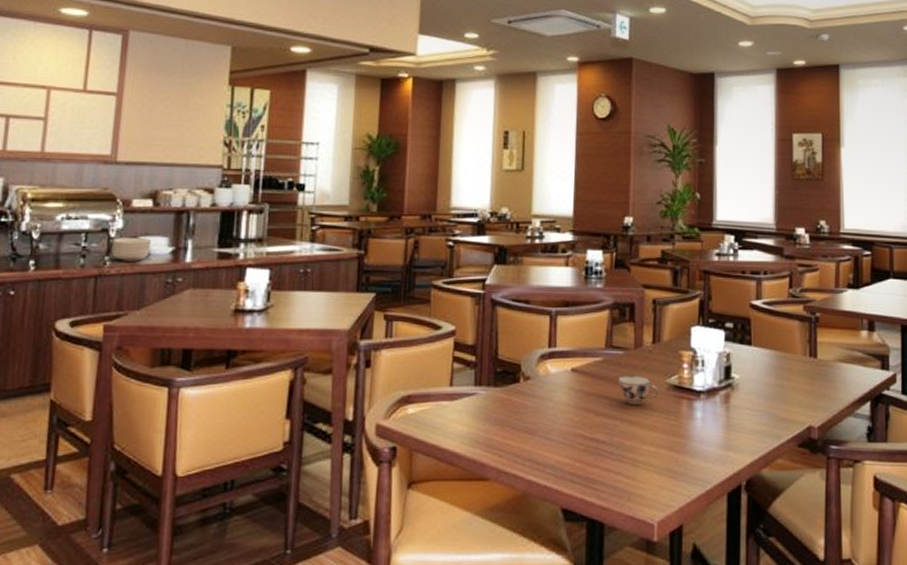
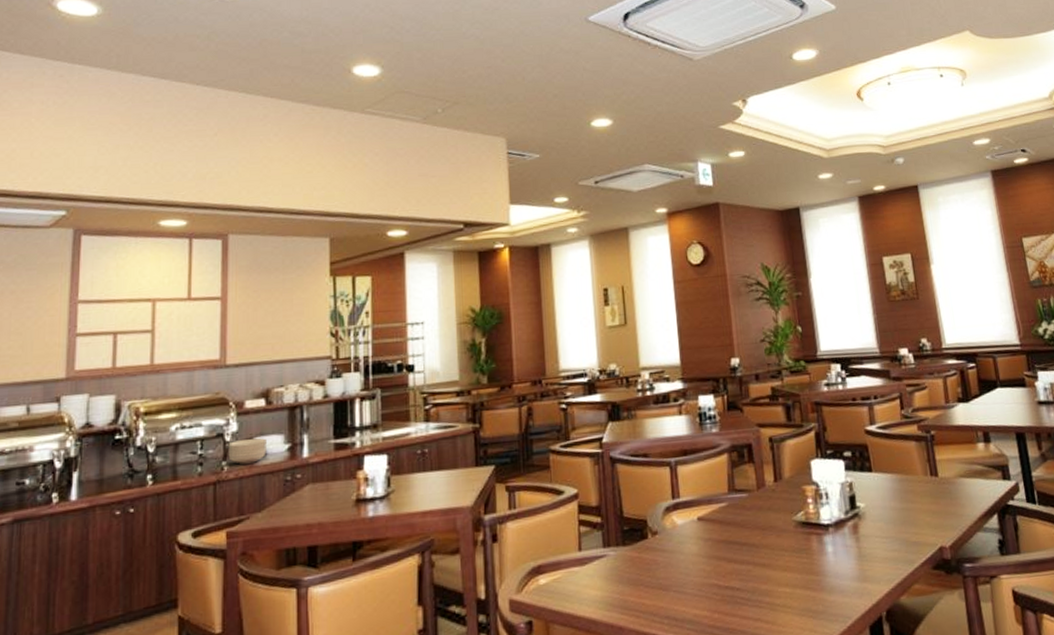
teacup: present [617,374,658,405] -> none [744,516,787,548]

